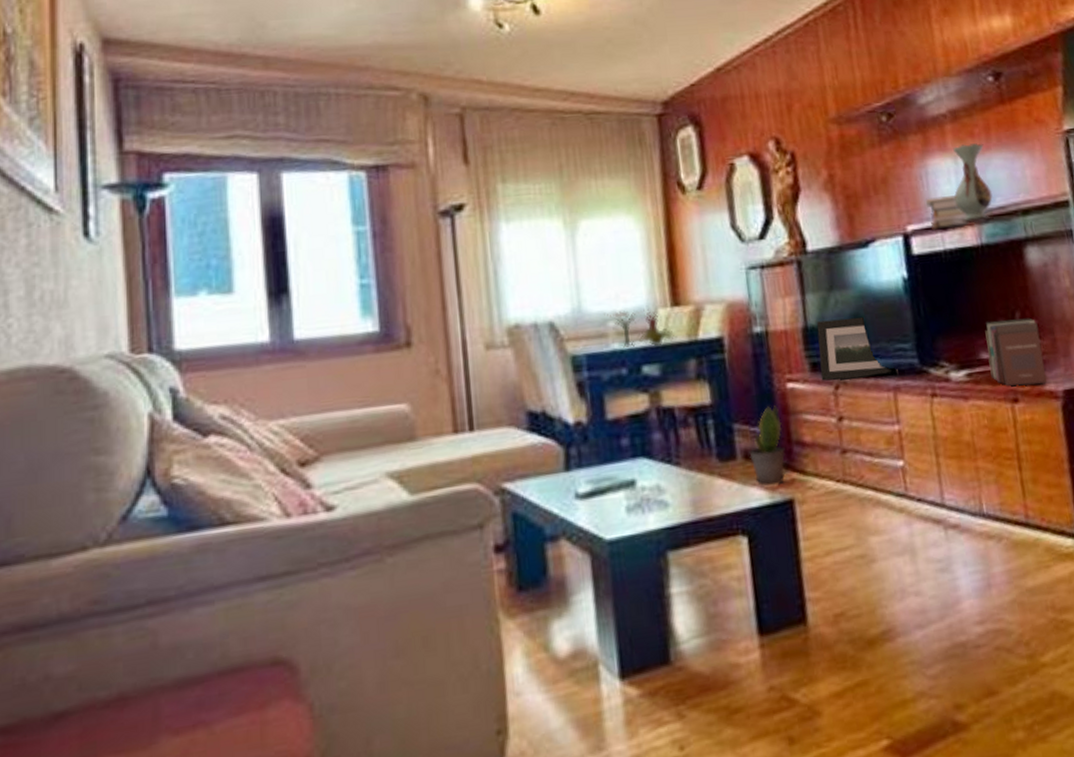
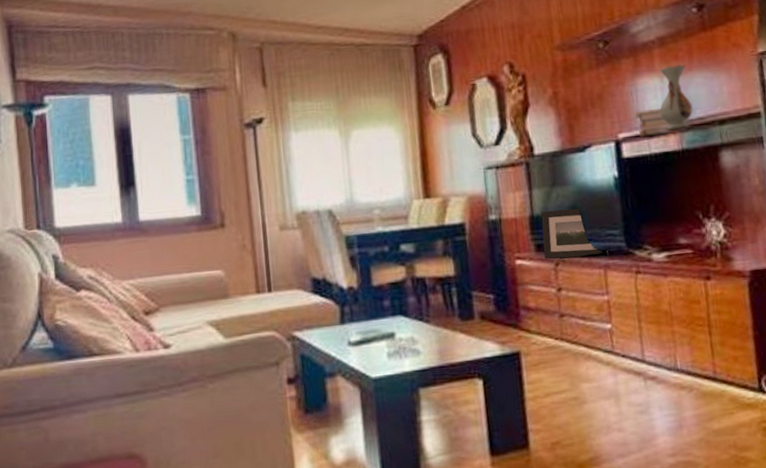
flower arrangement: present [604,309,677,348] -> none [371,200,428,230]
potted plant: present [749,405,785,487] -> none [484,278,514,342]
books: present [985,317,1048,387] -> none [683,210,737,267]

